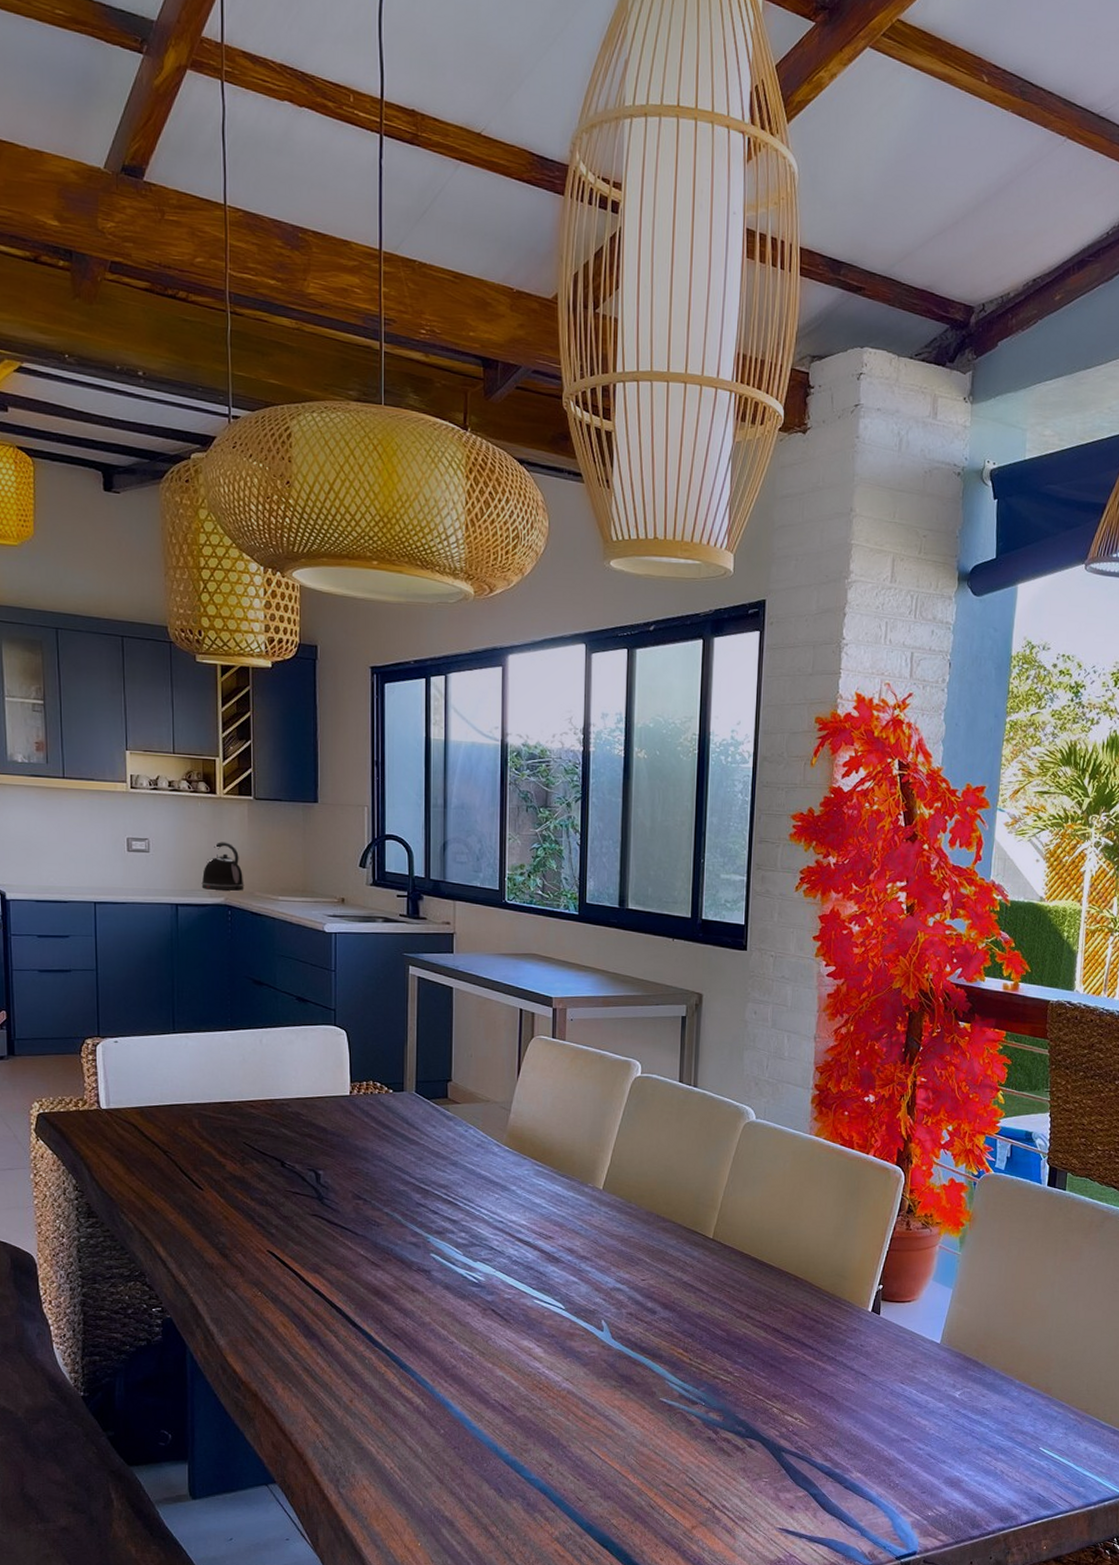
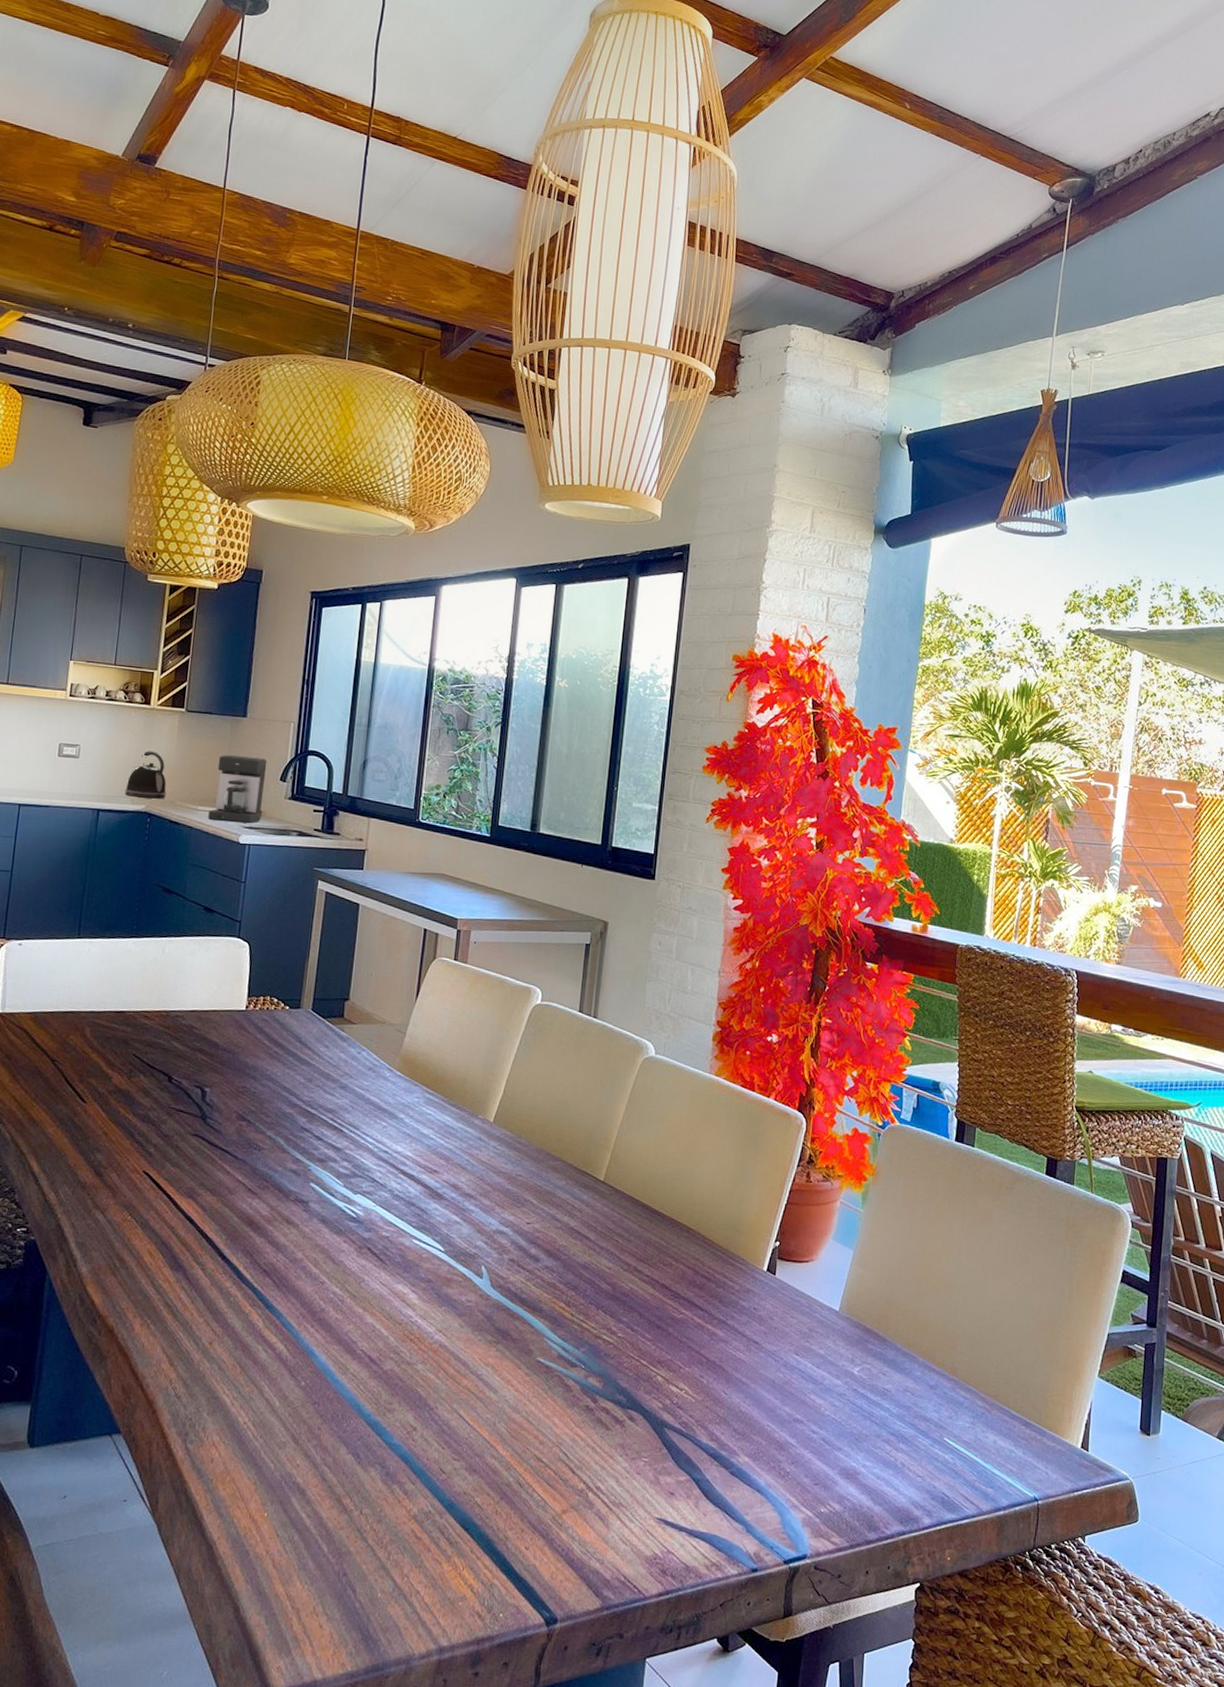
coffee maker: none [290,843,344,912] -> present [208,755,267,824]

